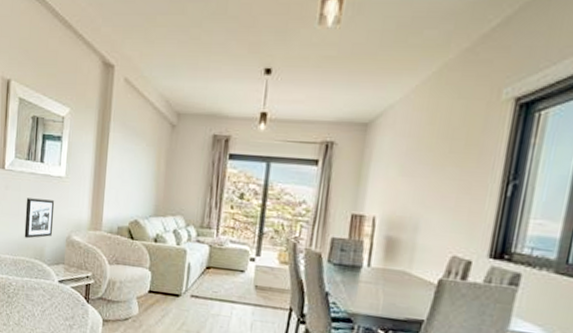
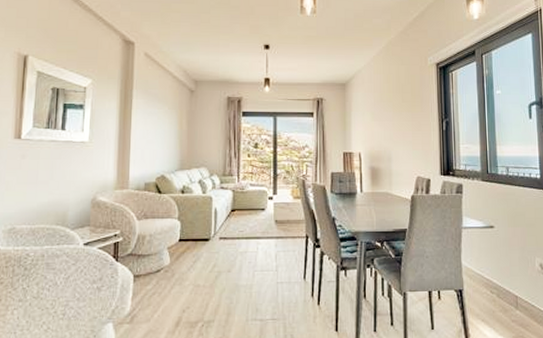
picture frame: present [24,198,55,239] -> none [44,165,78,205]

